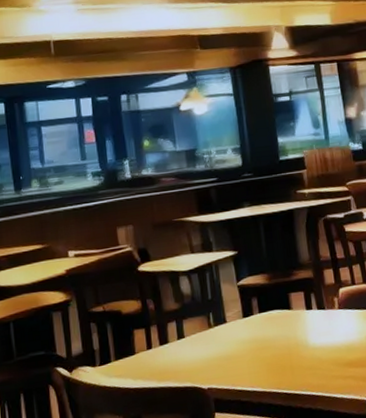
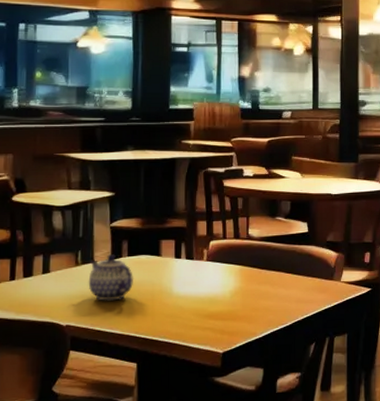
teapot: none [222,313,269,360] -> present [88,254,134,301]

